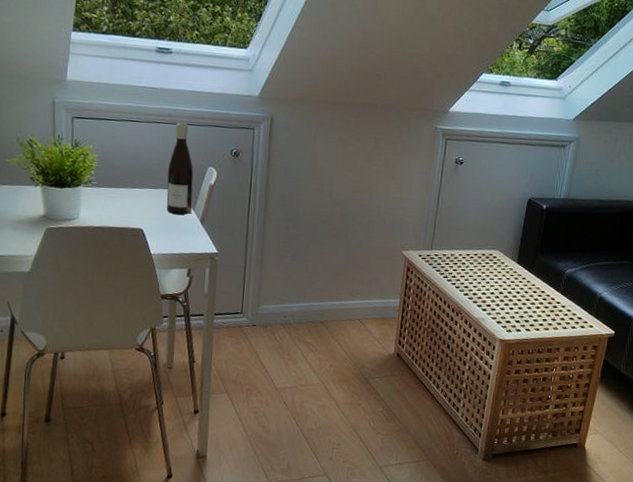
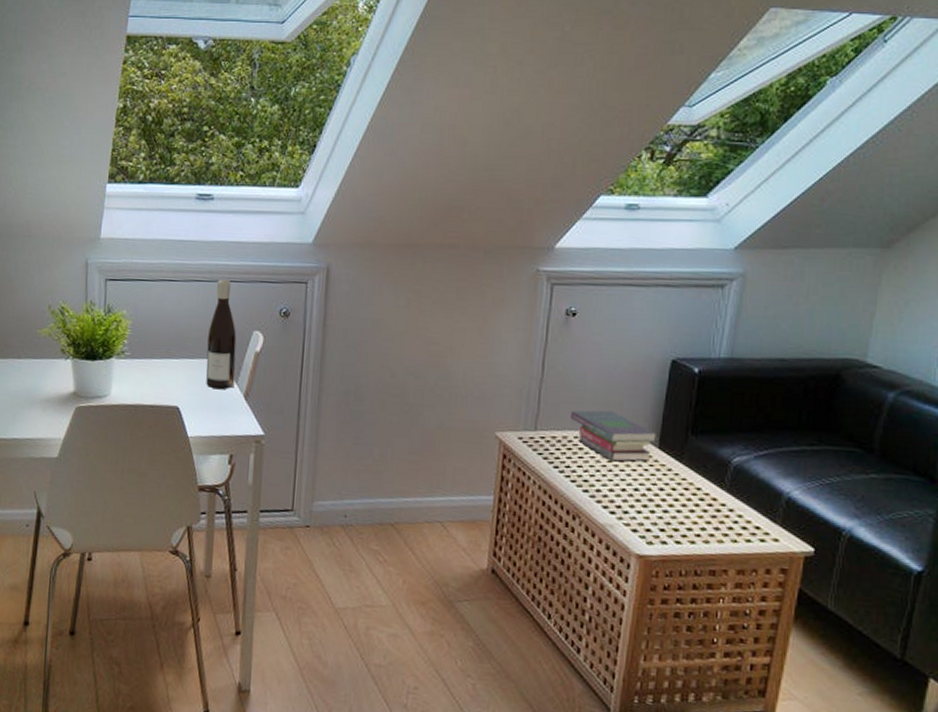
books: none [456,235,516,273] -> present [570,410,656,462]

